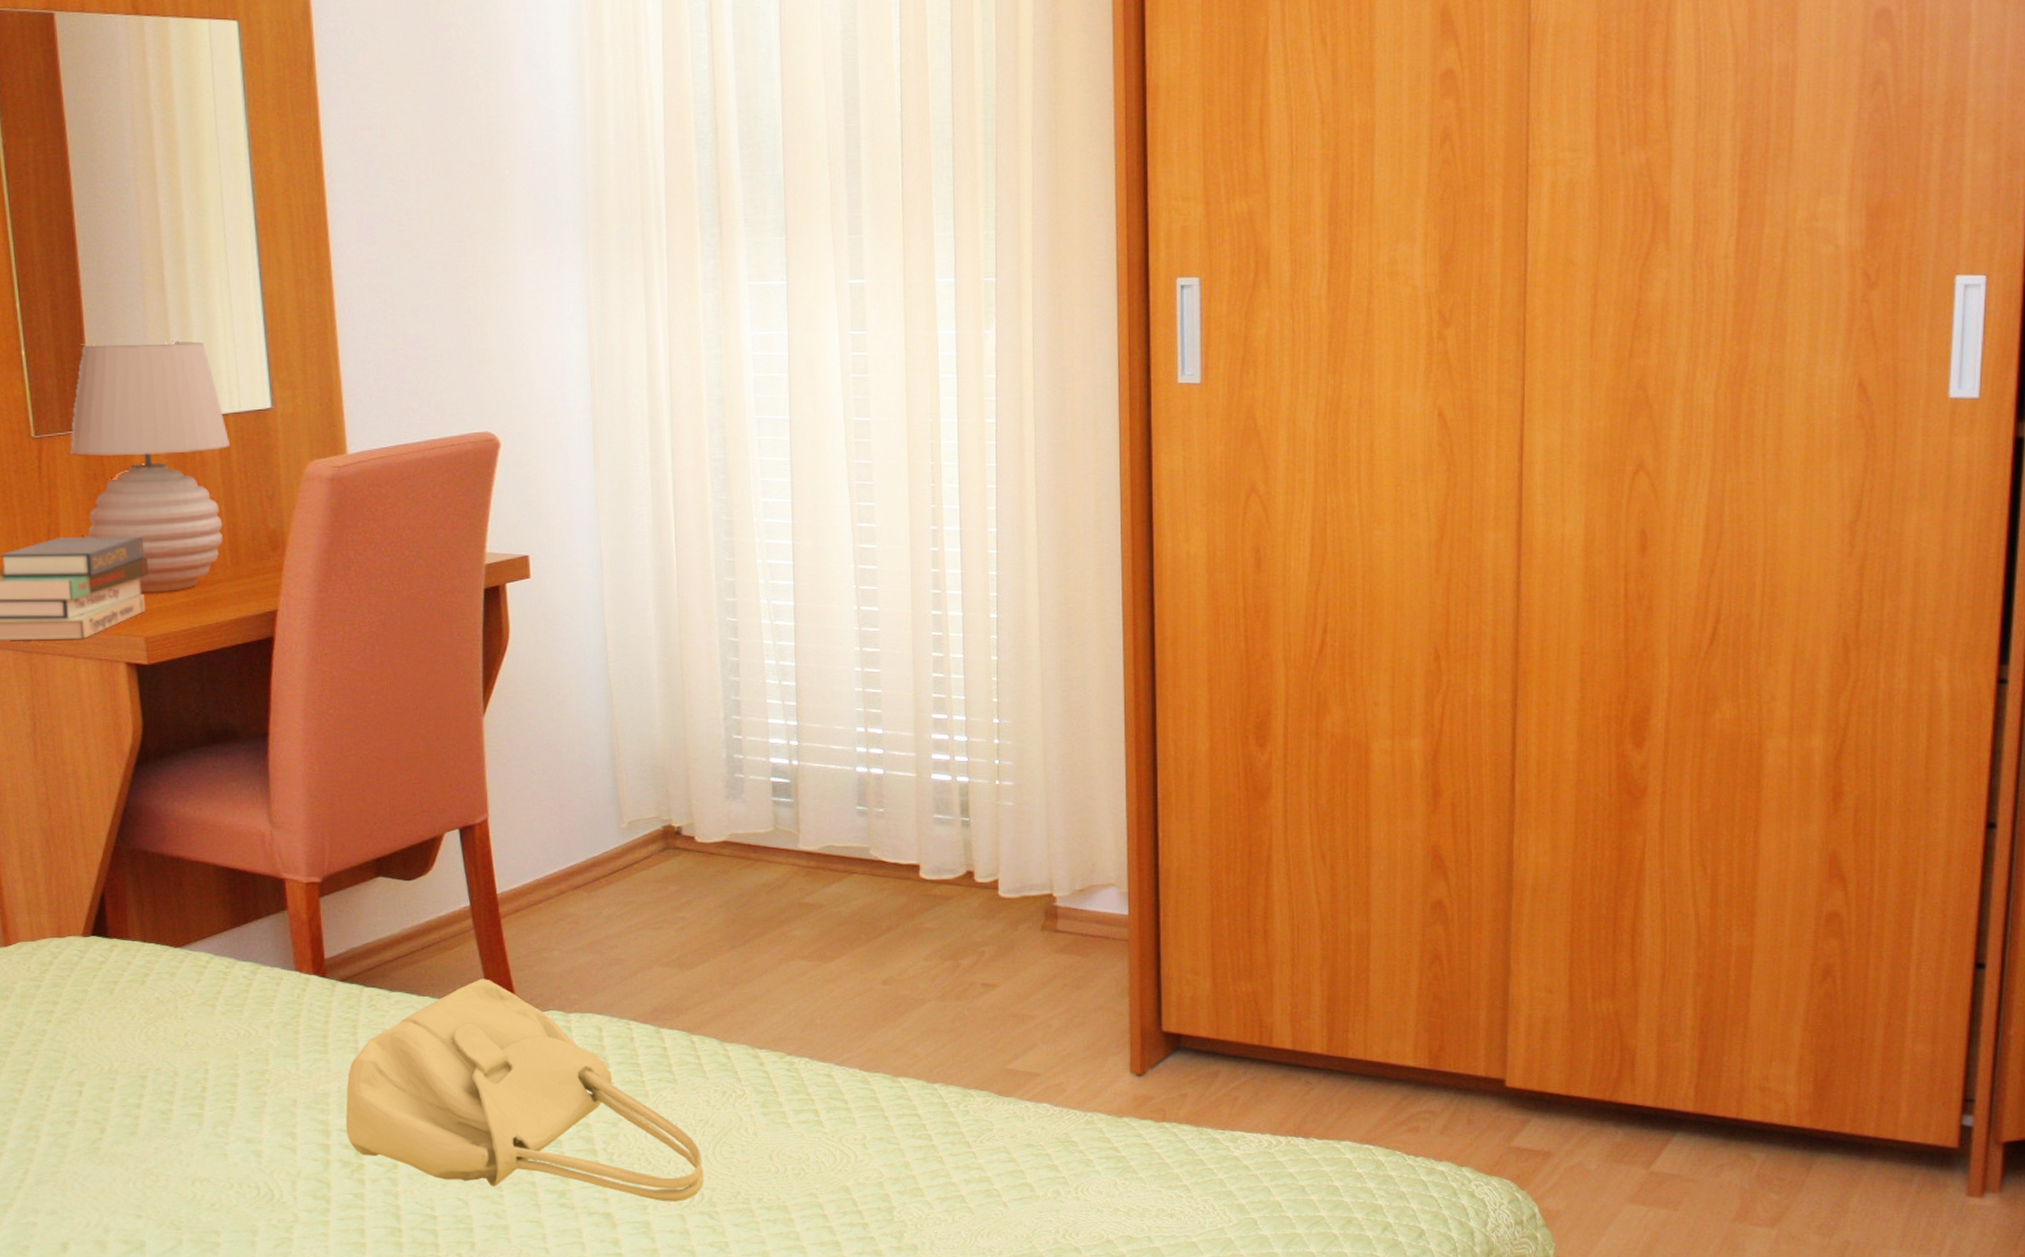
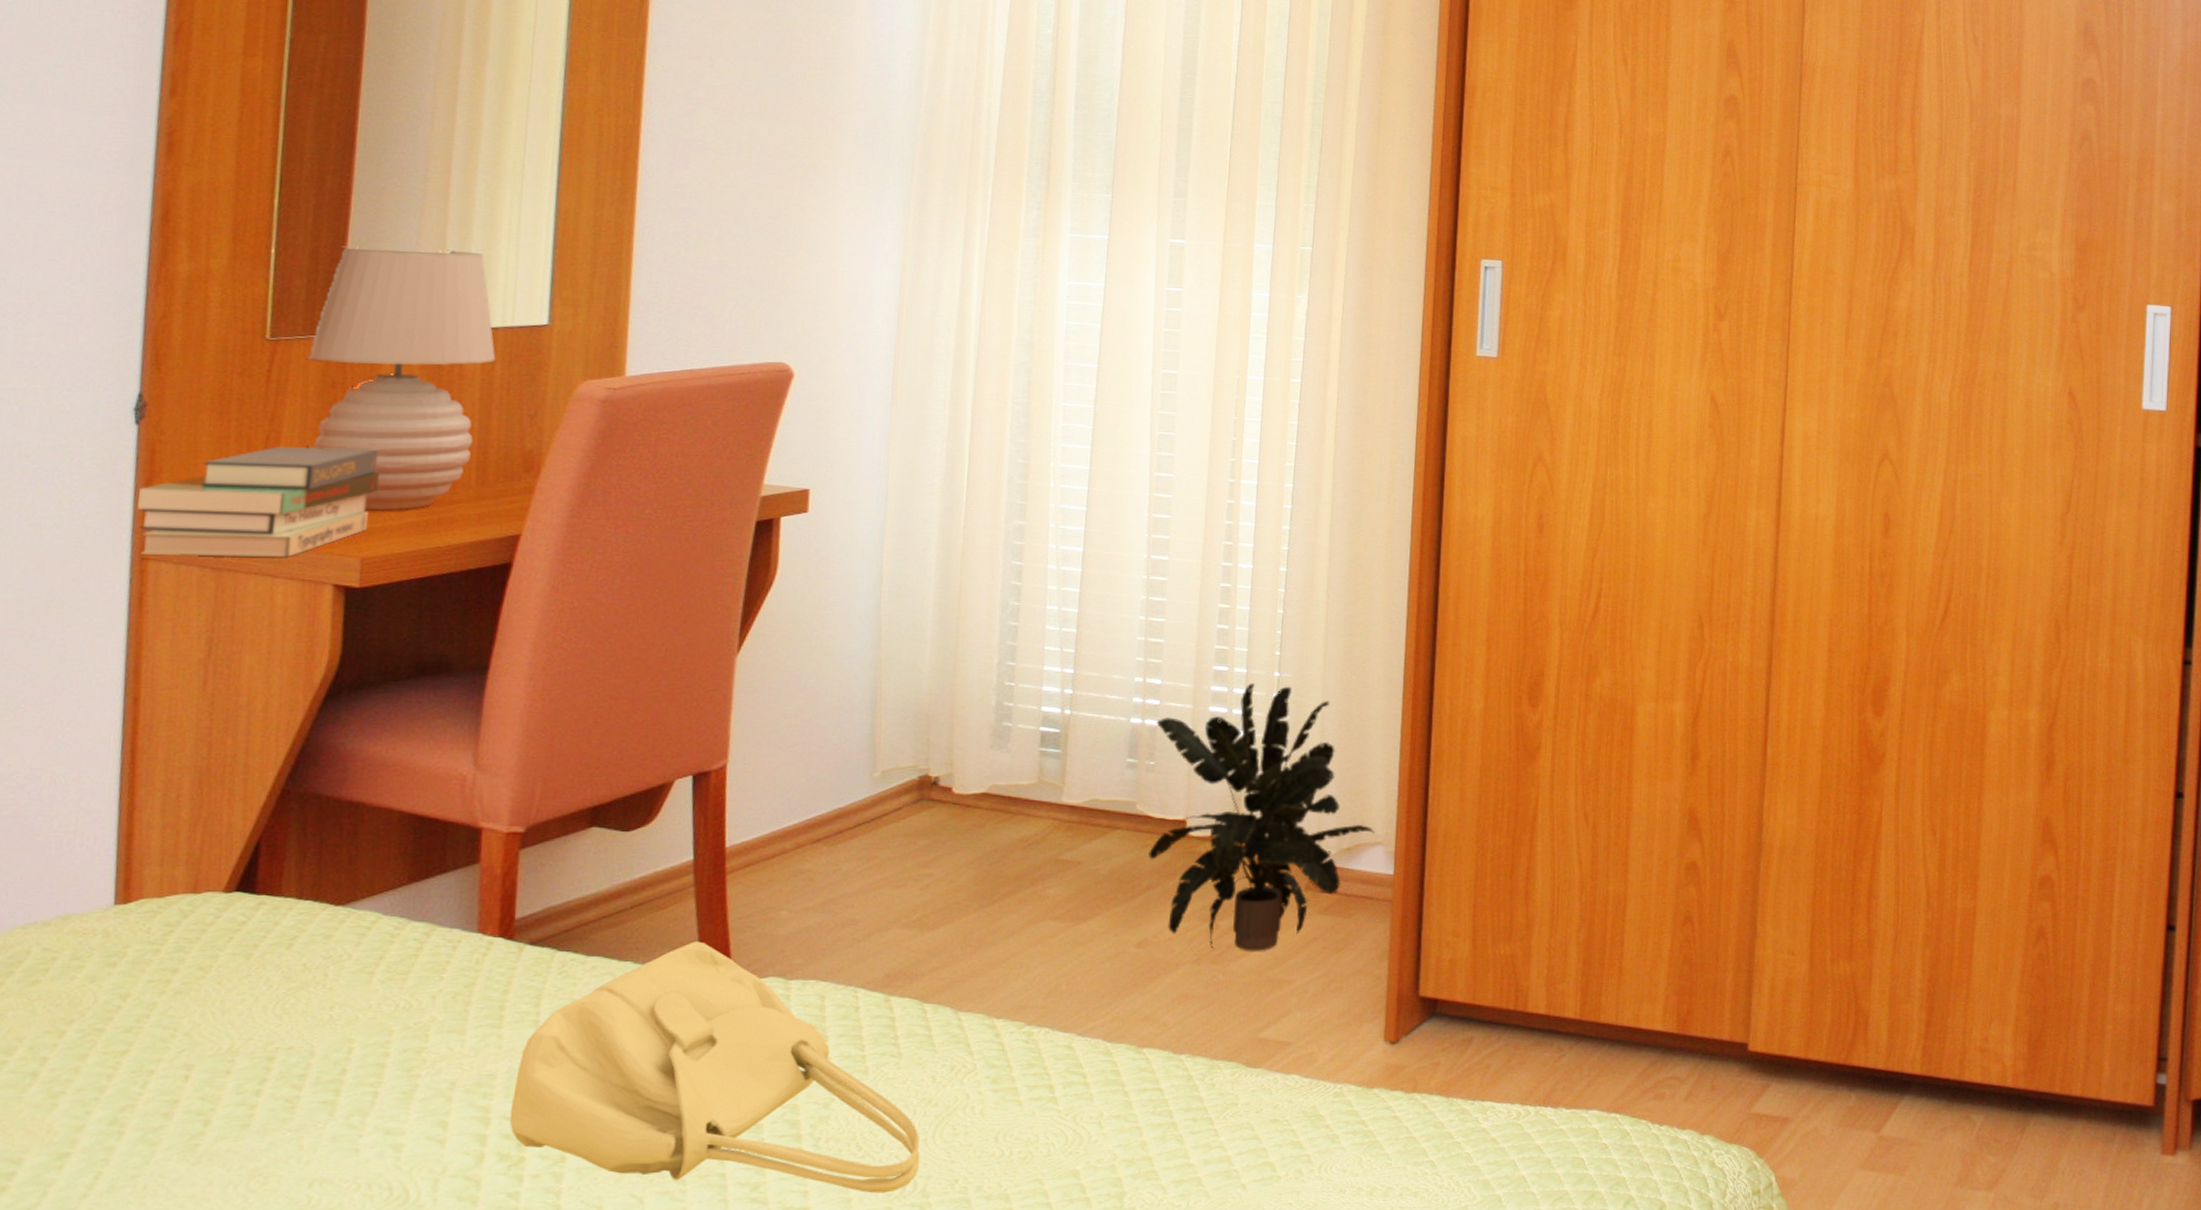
potted plant: none [881,730,1106,988] -> present [1149,683,1375,951]

